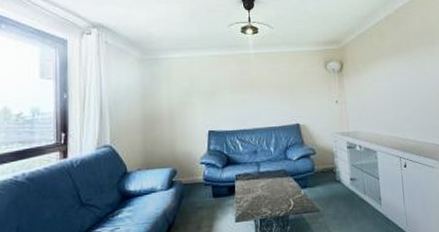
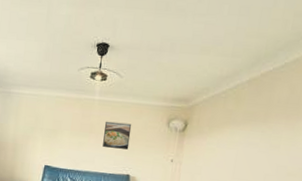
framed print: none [264,72,293,101] -> present [103,121,132,150]

